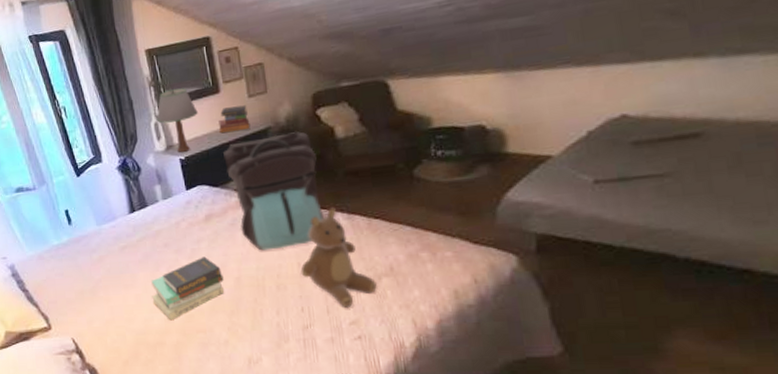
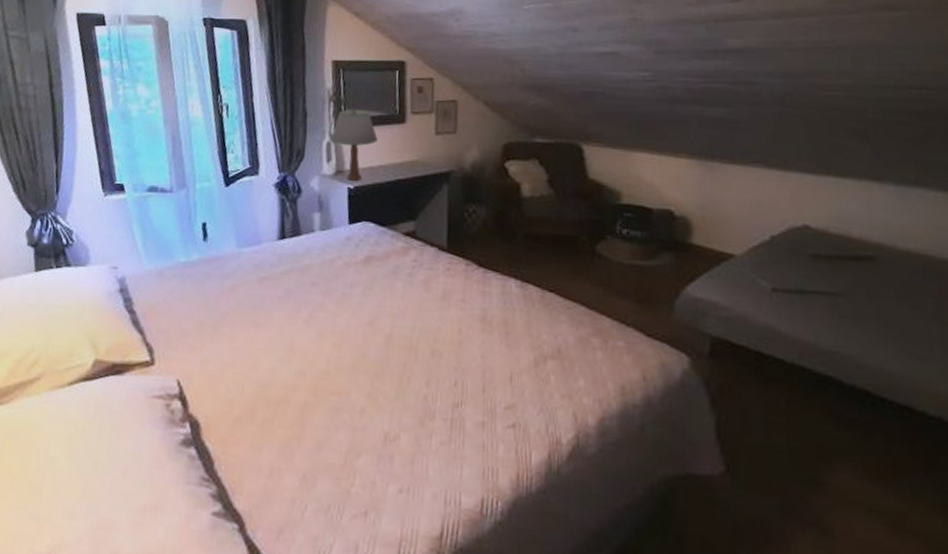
books: present [151,256,224,321] -> none [284,304,373,375]
books: present [218,105,250,134] -> none [398,141,433,168]
backpack: present [223,131,324,251] -> none [396,180,497,310]
teddy bear: present [300,207,377,307] -> none [460,271,541,389]

